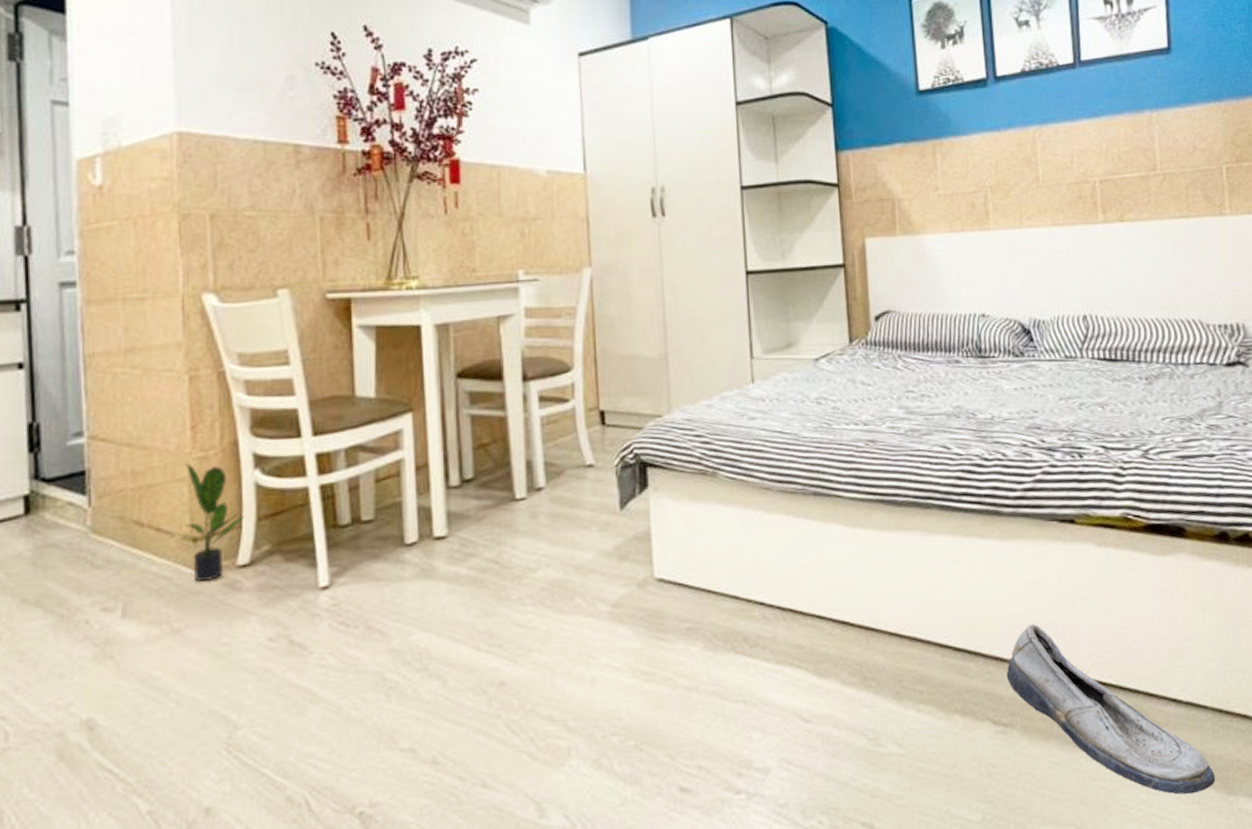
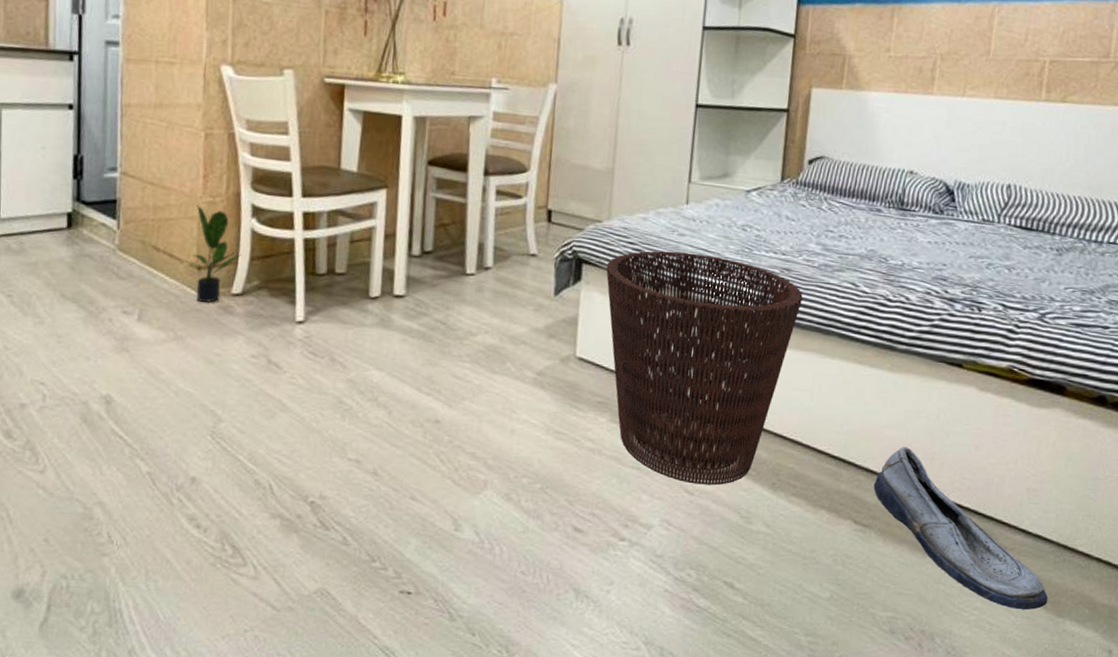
basket: none [674,437,894,709] -> present [606,251,803,486]

